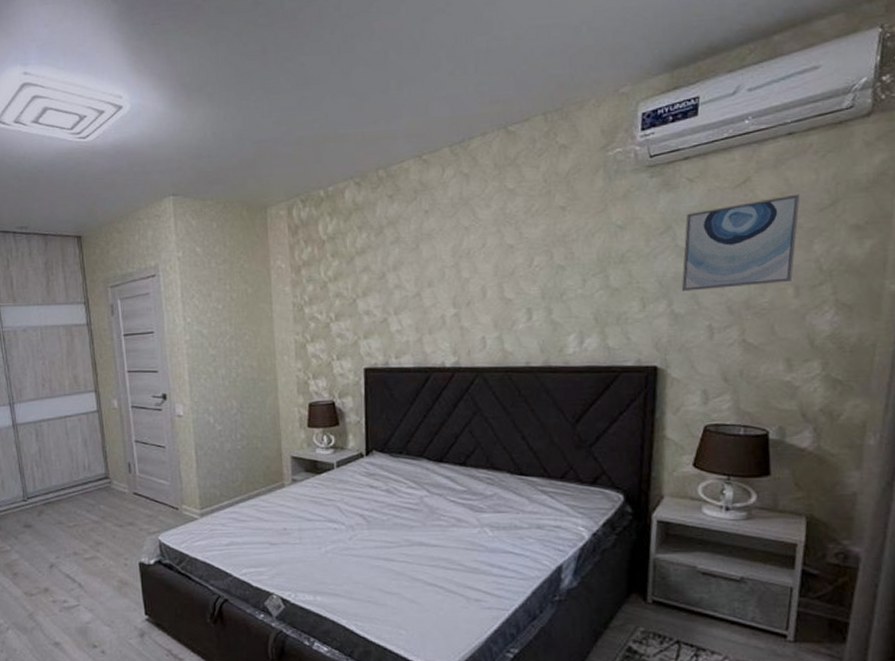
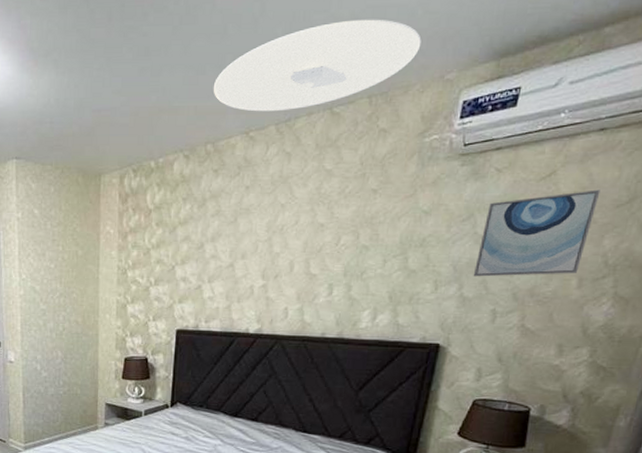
ceiling lamp: none [379,38,590,135] -> present [213,19,421,112]

